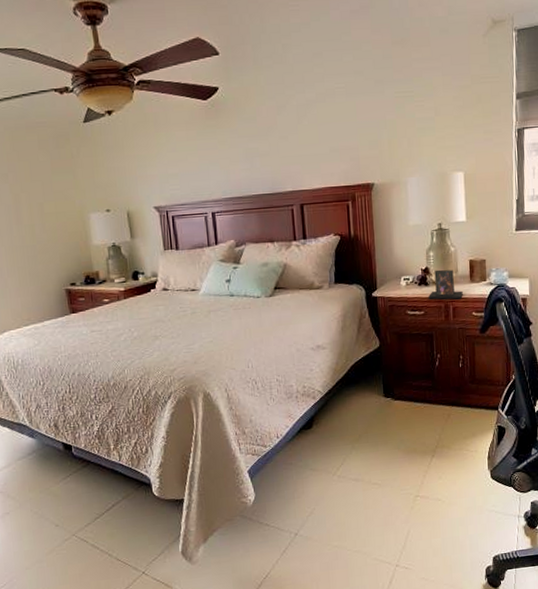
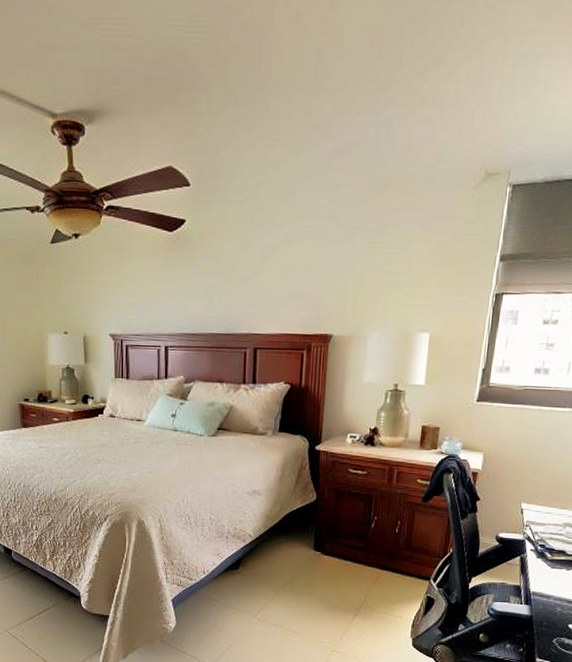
photo frame: present [429,269,463,300] -> none [373,431,410,464]

